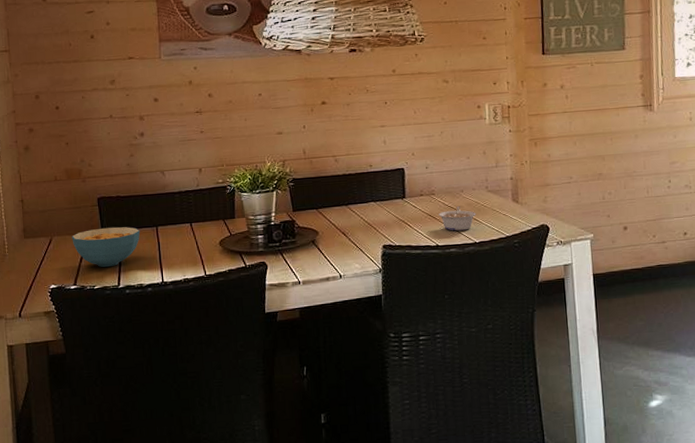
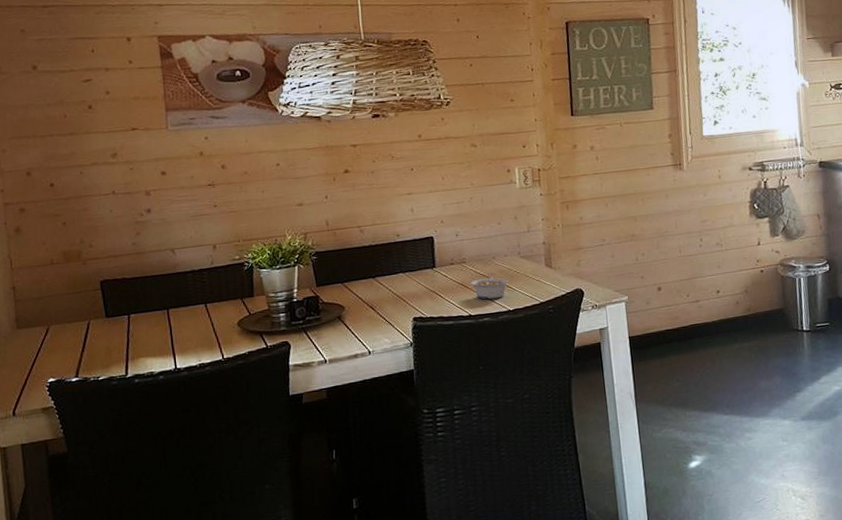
cereal bowl: present [71,226,141,267] -> none [71,311,150,356]

